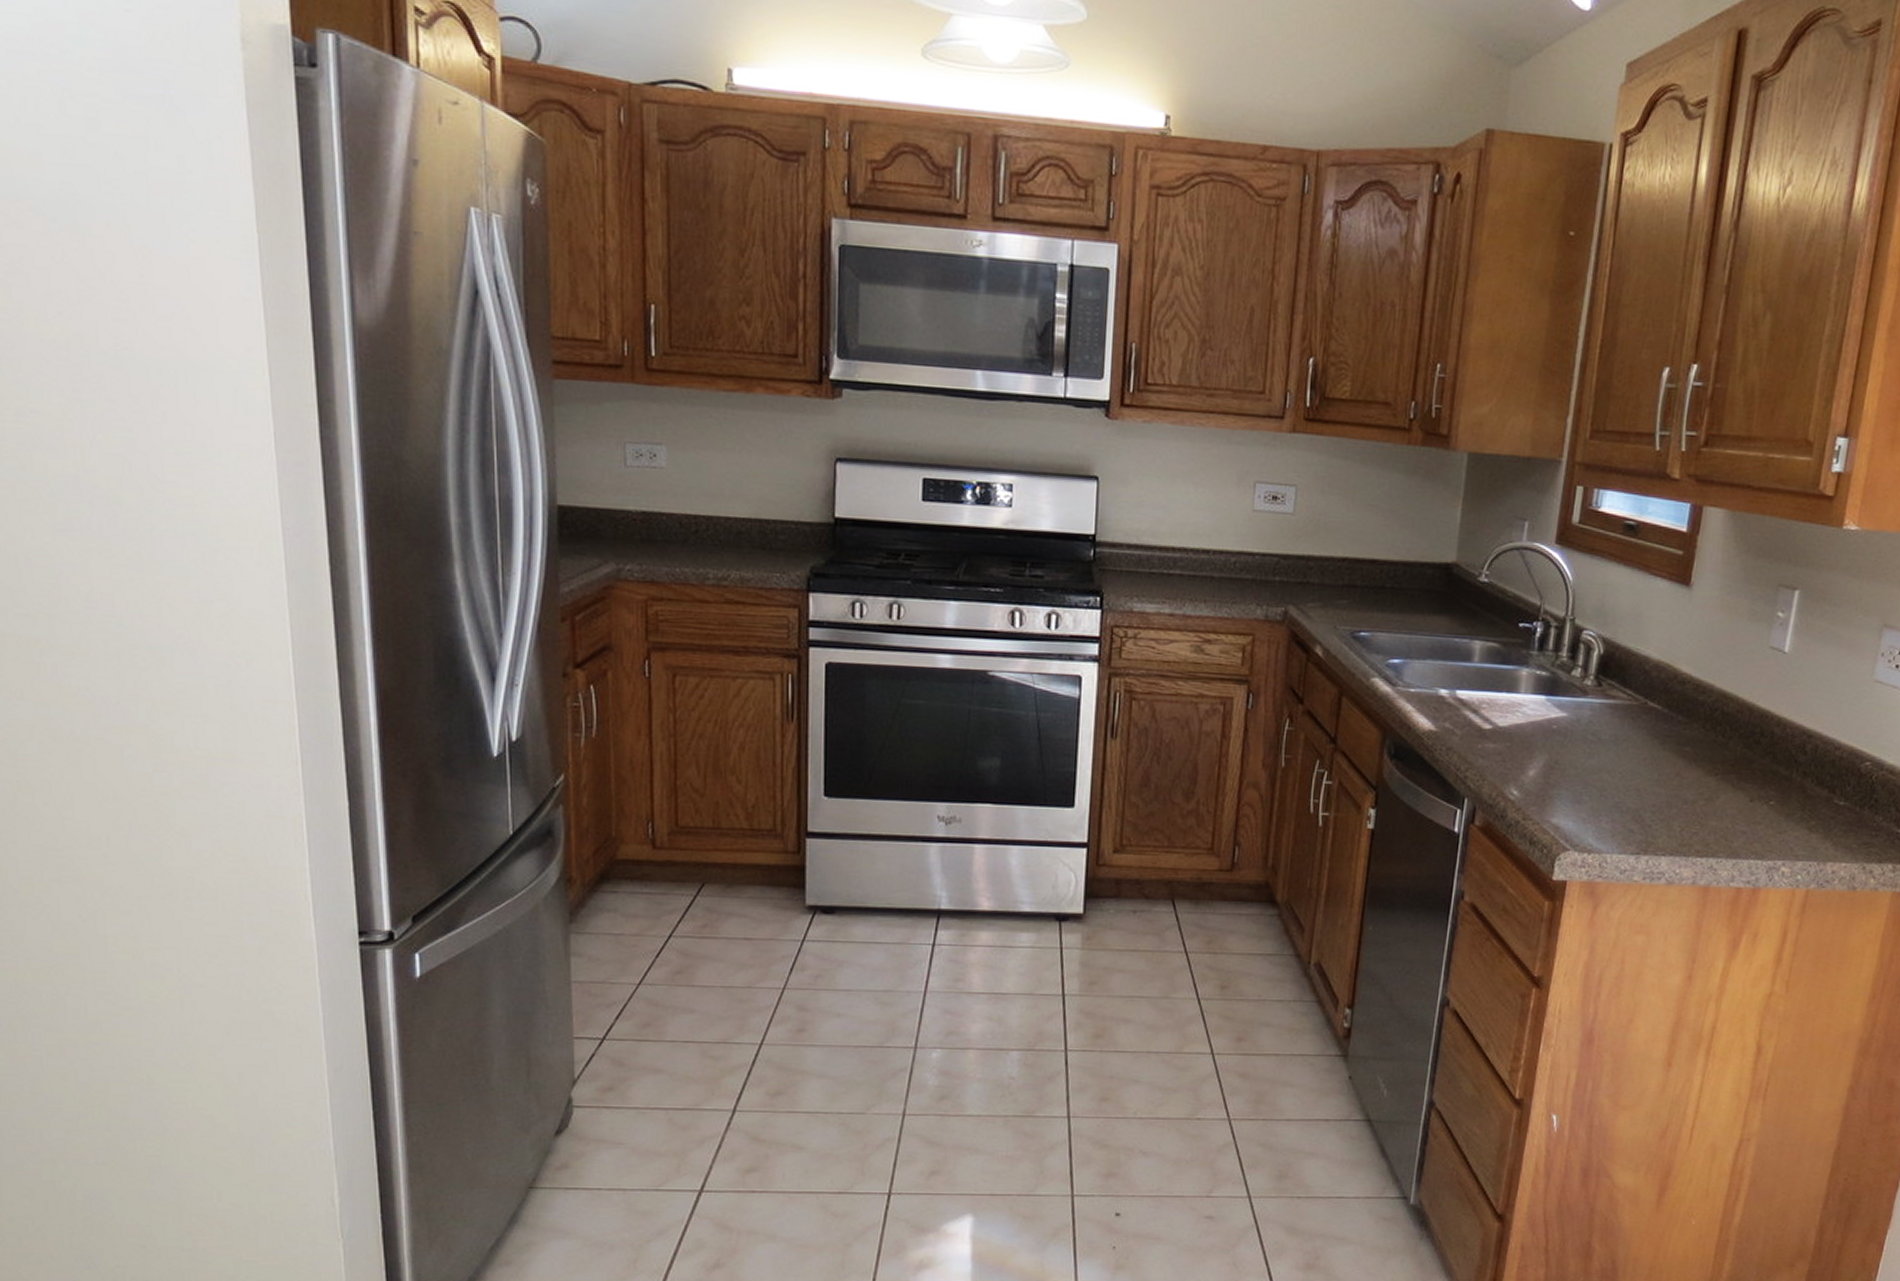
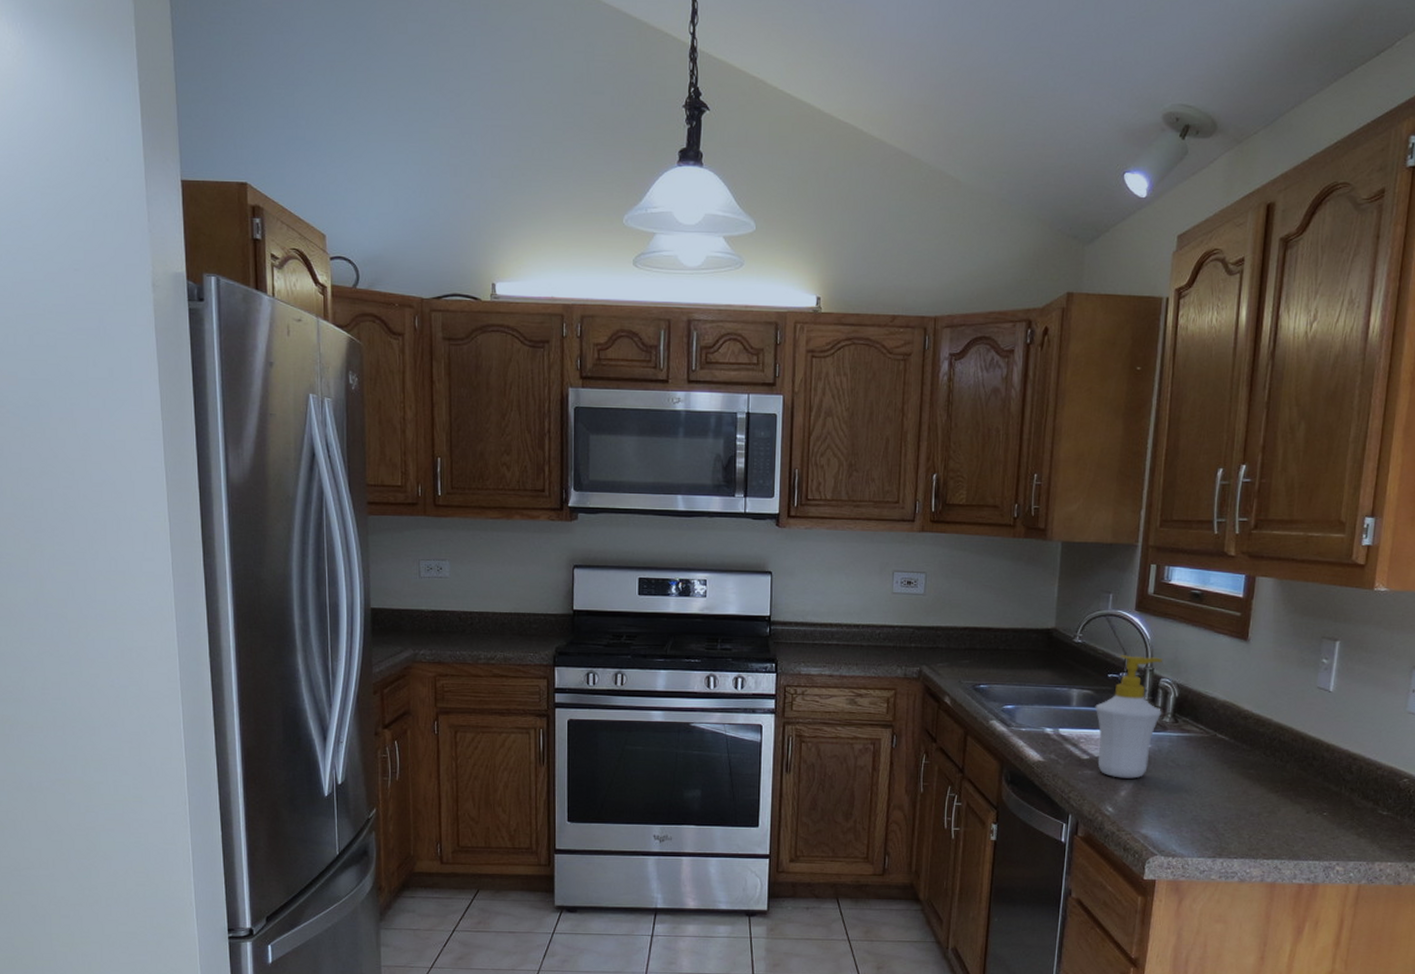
soap bottle: none [1501,598,1586,755] -> present [1095,654,1162,779]

